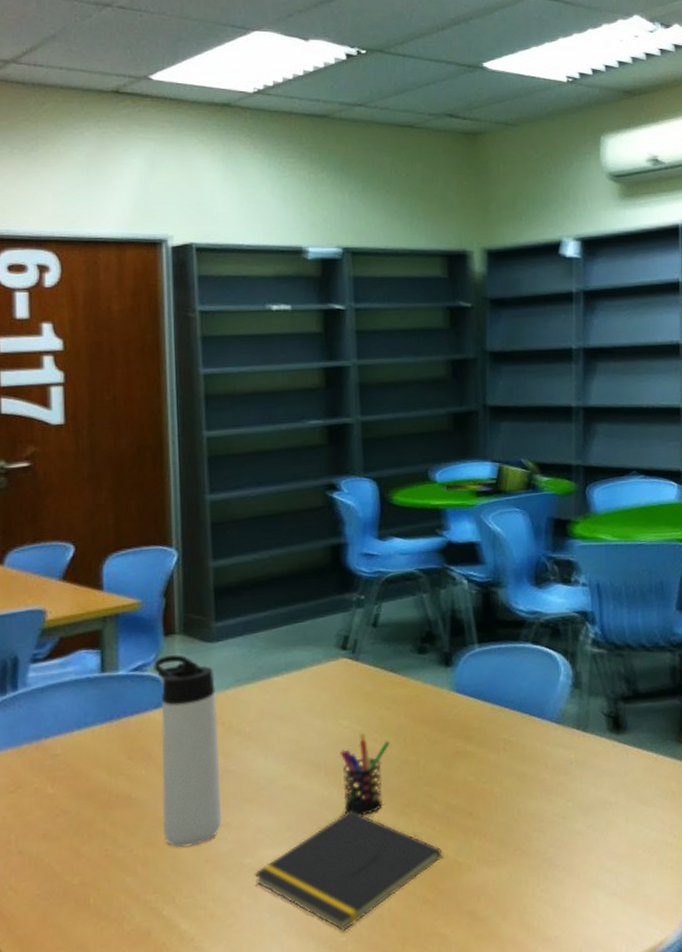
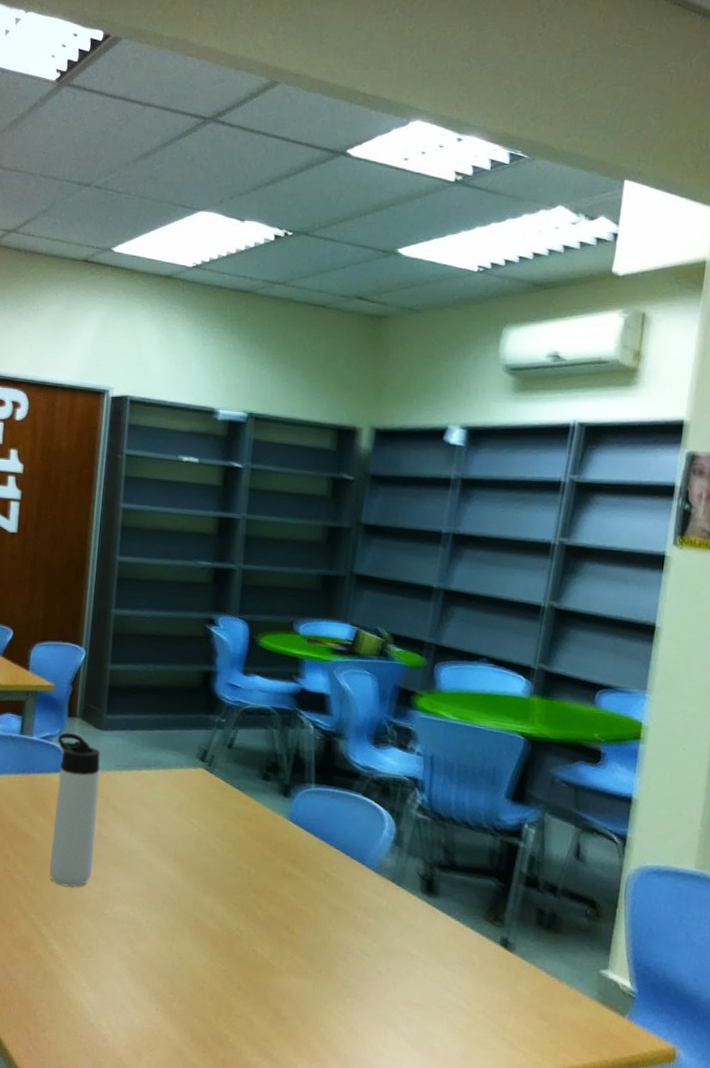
notepad: present [254,810,442,932] -> none [110,895,259,991]
pen holder: present [340,732,390,816] -> none [185,833,229,903]

